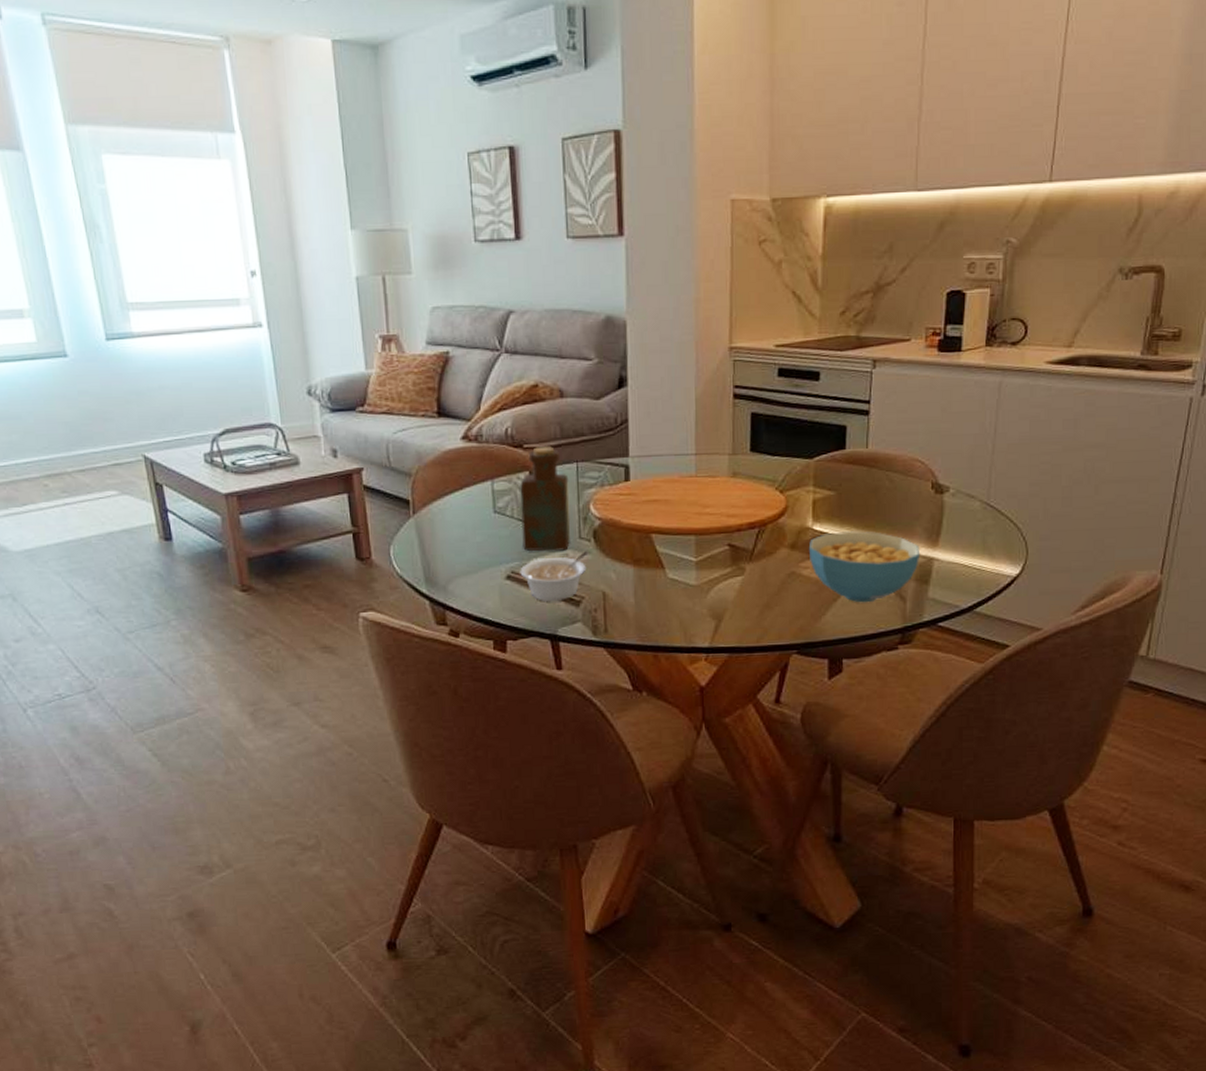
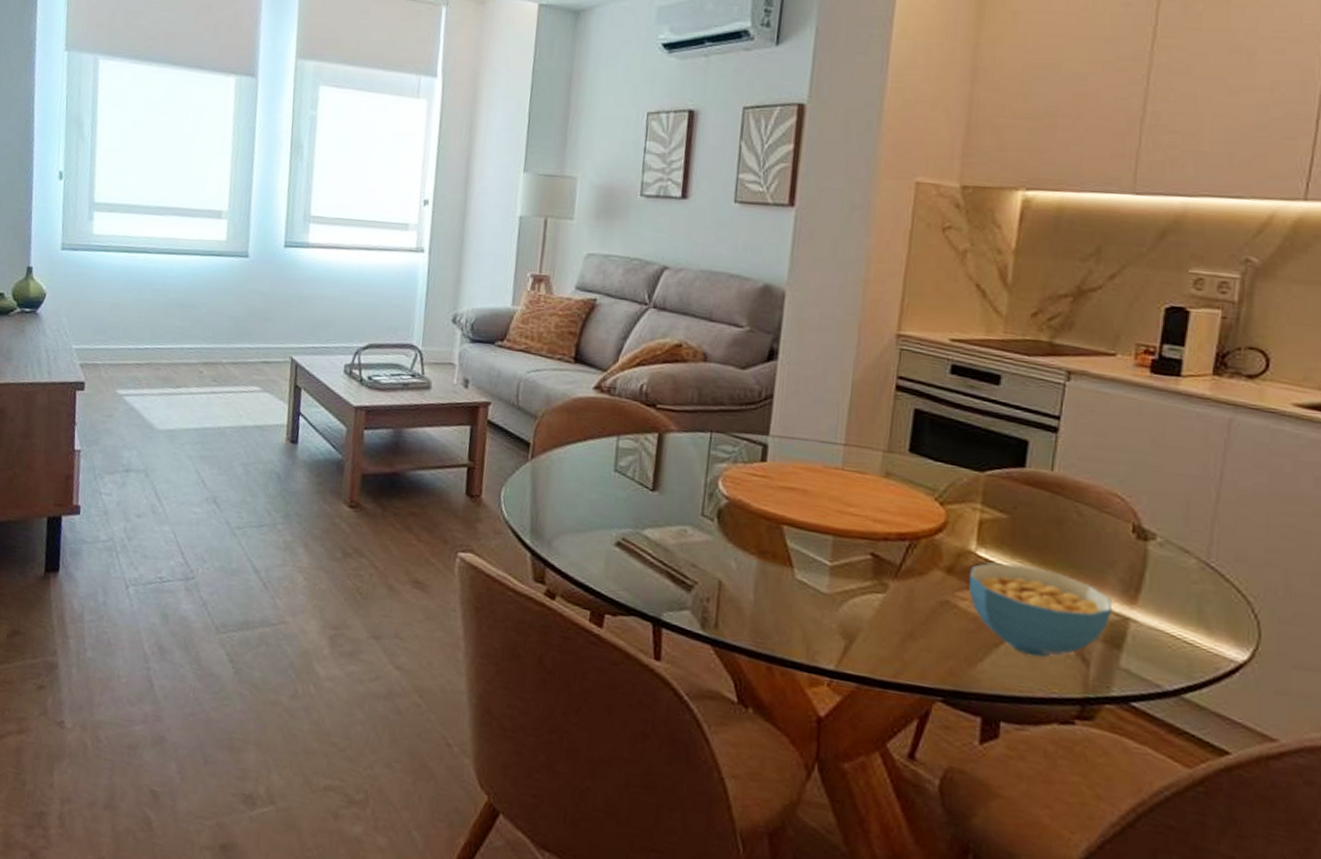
bottle: present [520,445,571,551] -> none [639,408,700,526]
legume: present [520,551,589,602] -> none [631,530,710,582]

